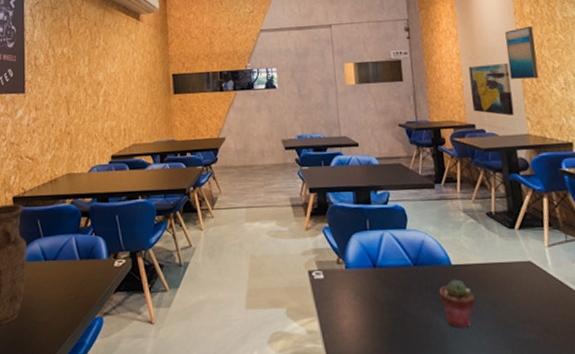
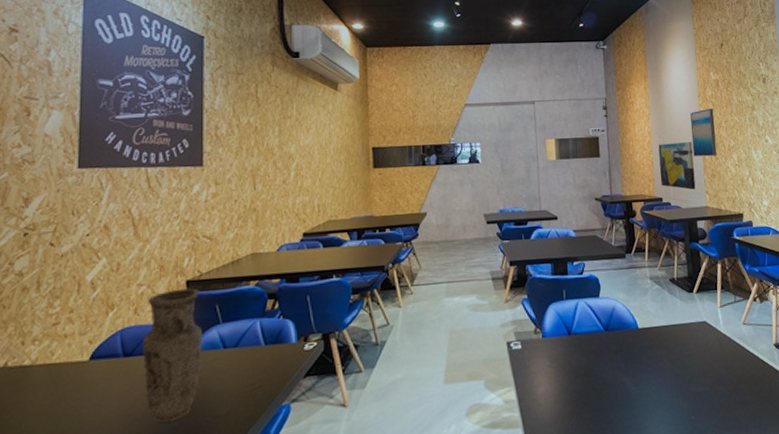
potted succulent: present [439,279,475,329] -> none [627,341,657,387]

